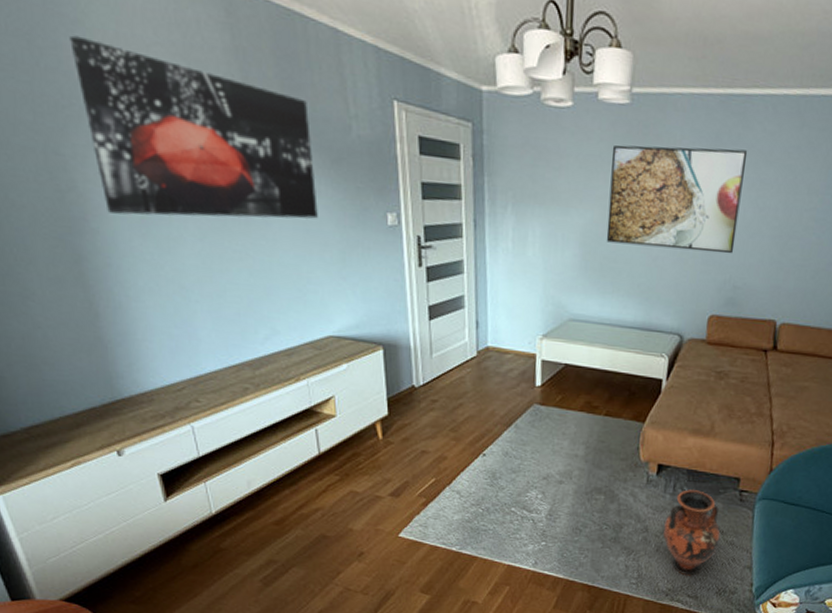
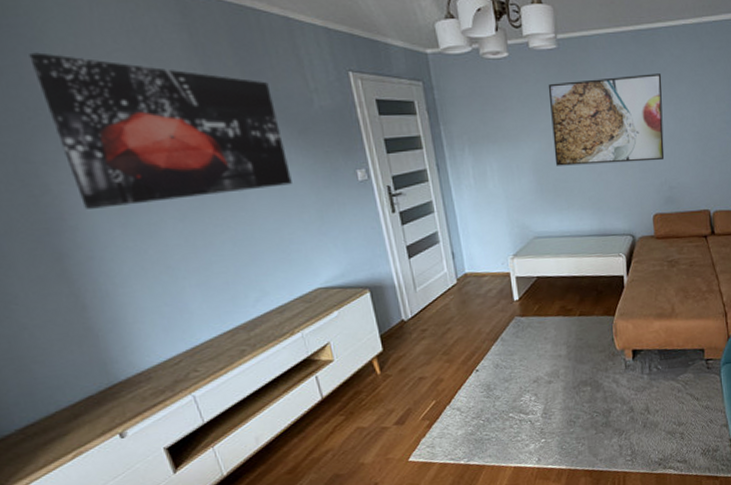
vase: present [663,490,721,576] -> none [647,366,696,444]

